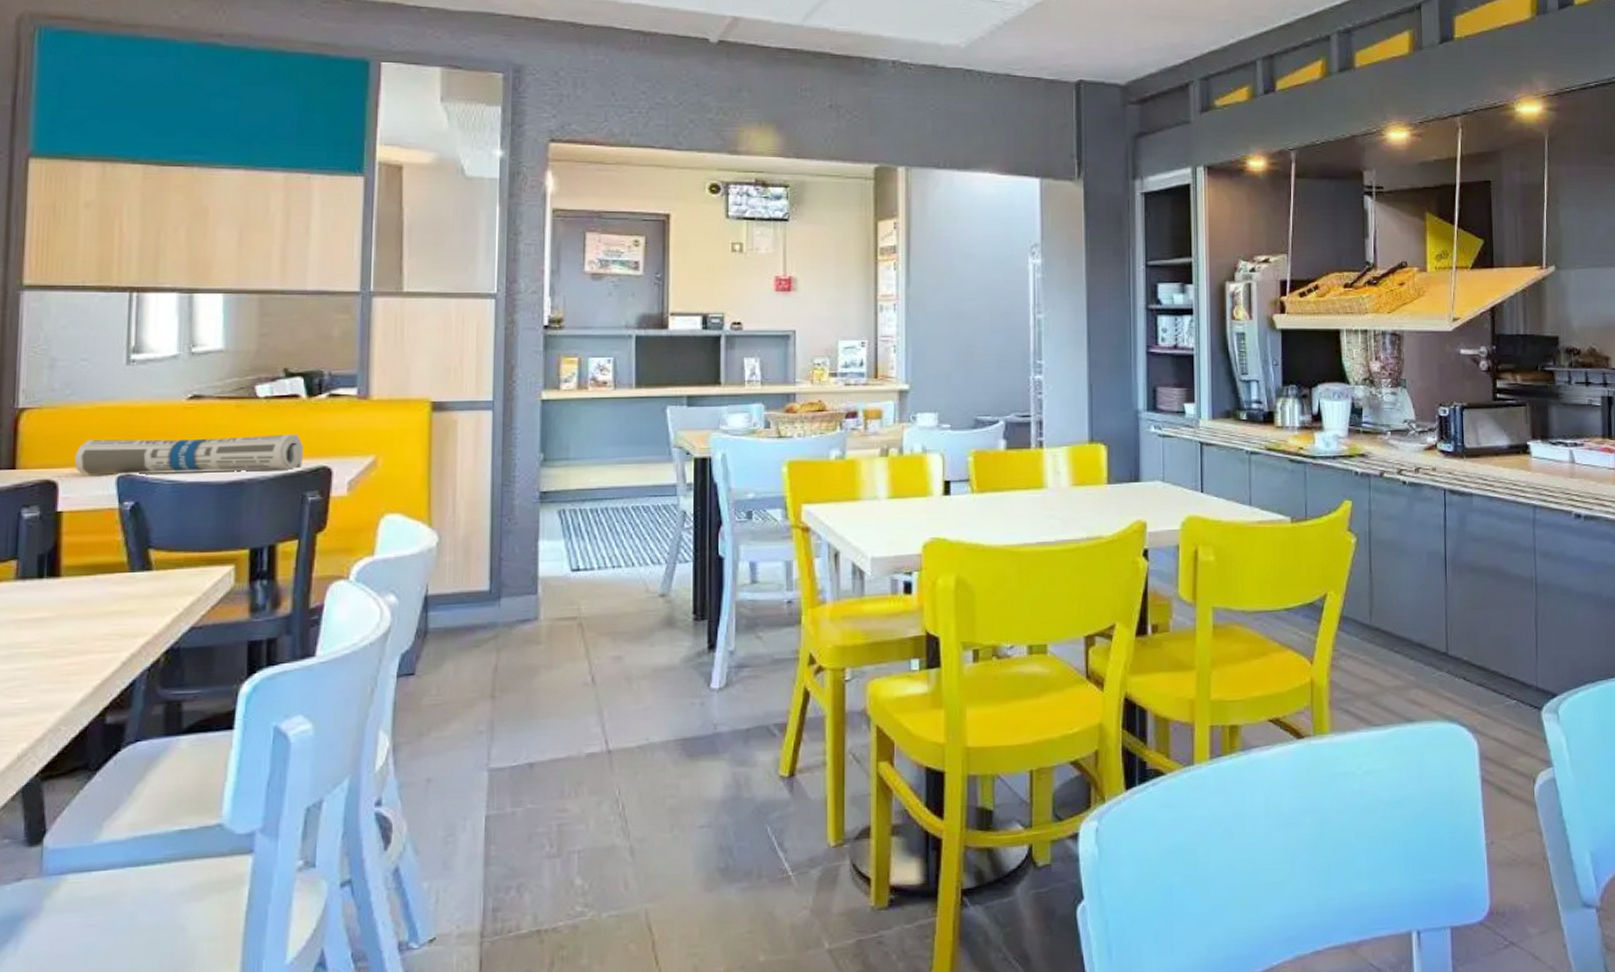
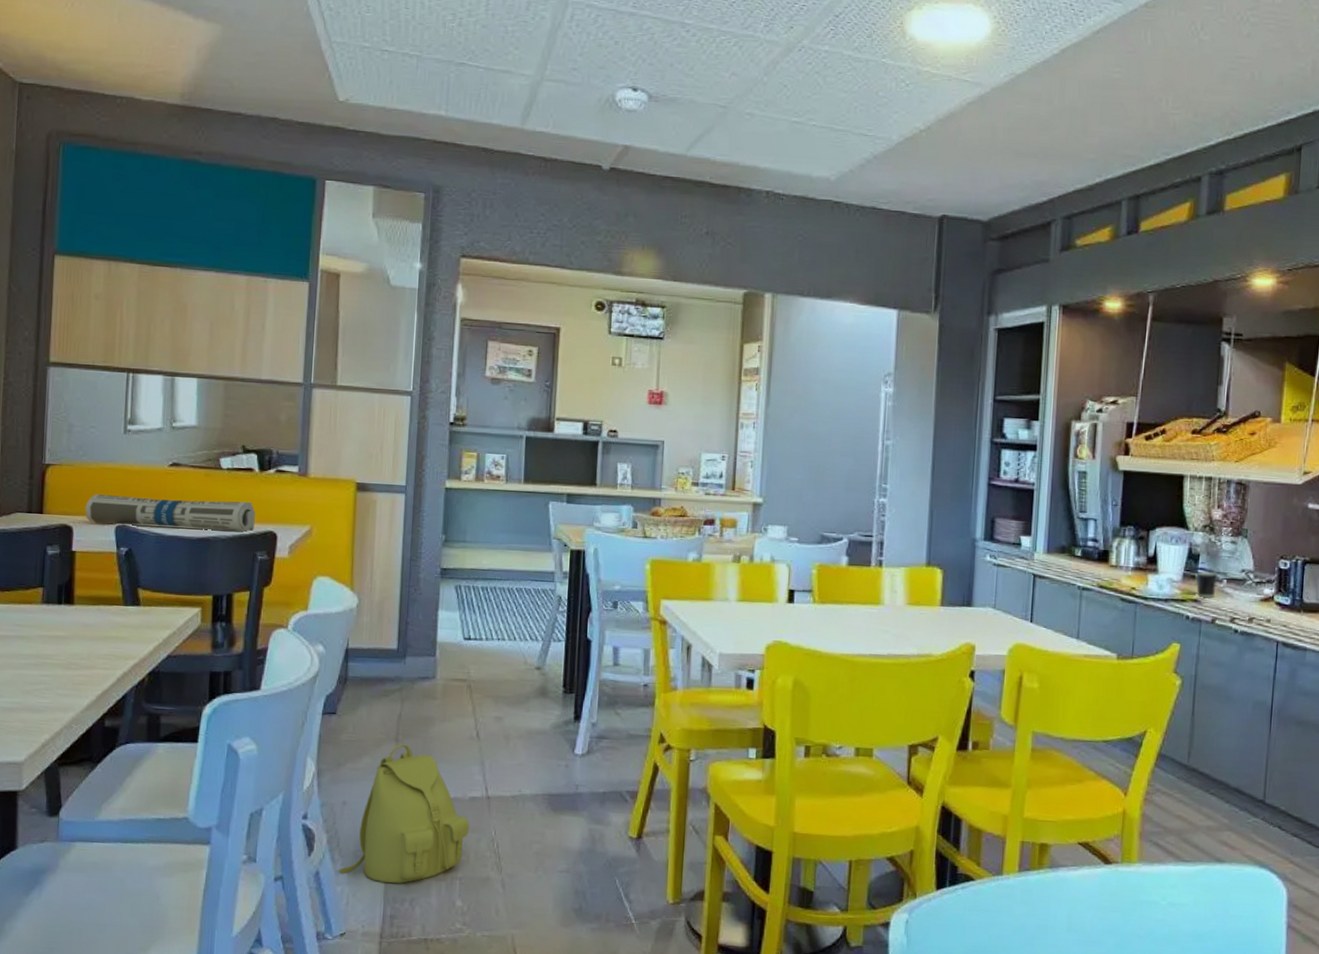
backpack: none [424,701,588,870] -> present [338,744,470,884]
mug: none [1360,424,1382,452] -> present [1195,571,1217,599]

